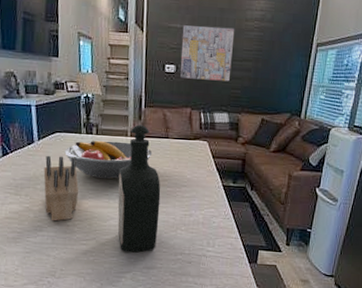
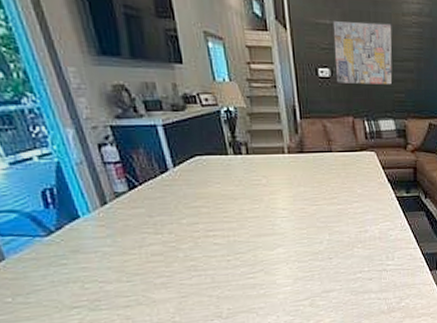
knife block: present [43,155,79,221] -> none [187,182,236,258]
fruit bowl: present [64,140,153,179] -> none [210,160,316,203]
bottle: present [118,125,161,253] -> none [279,139,333,279]

